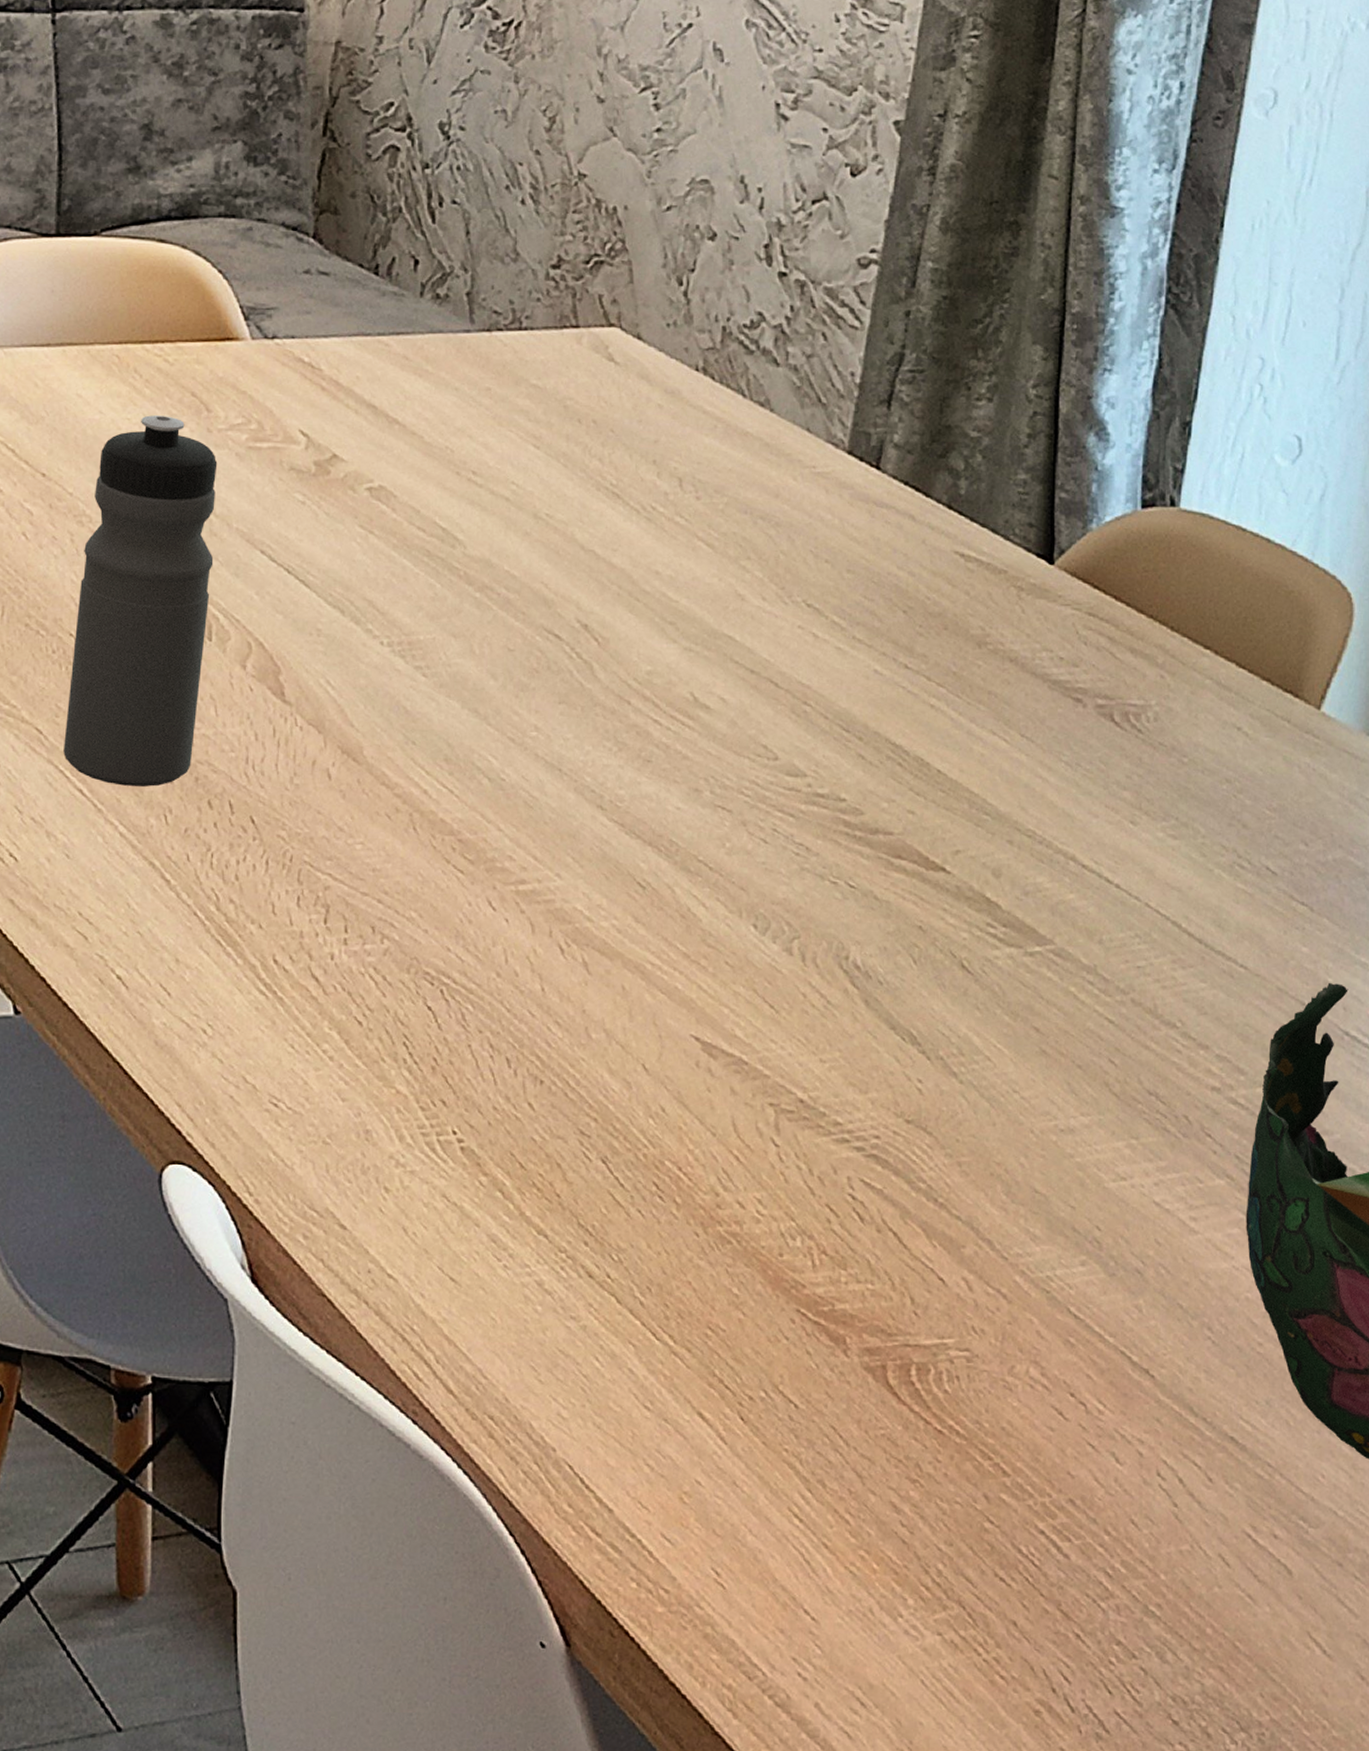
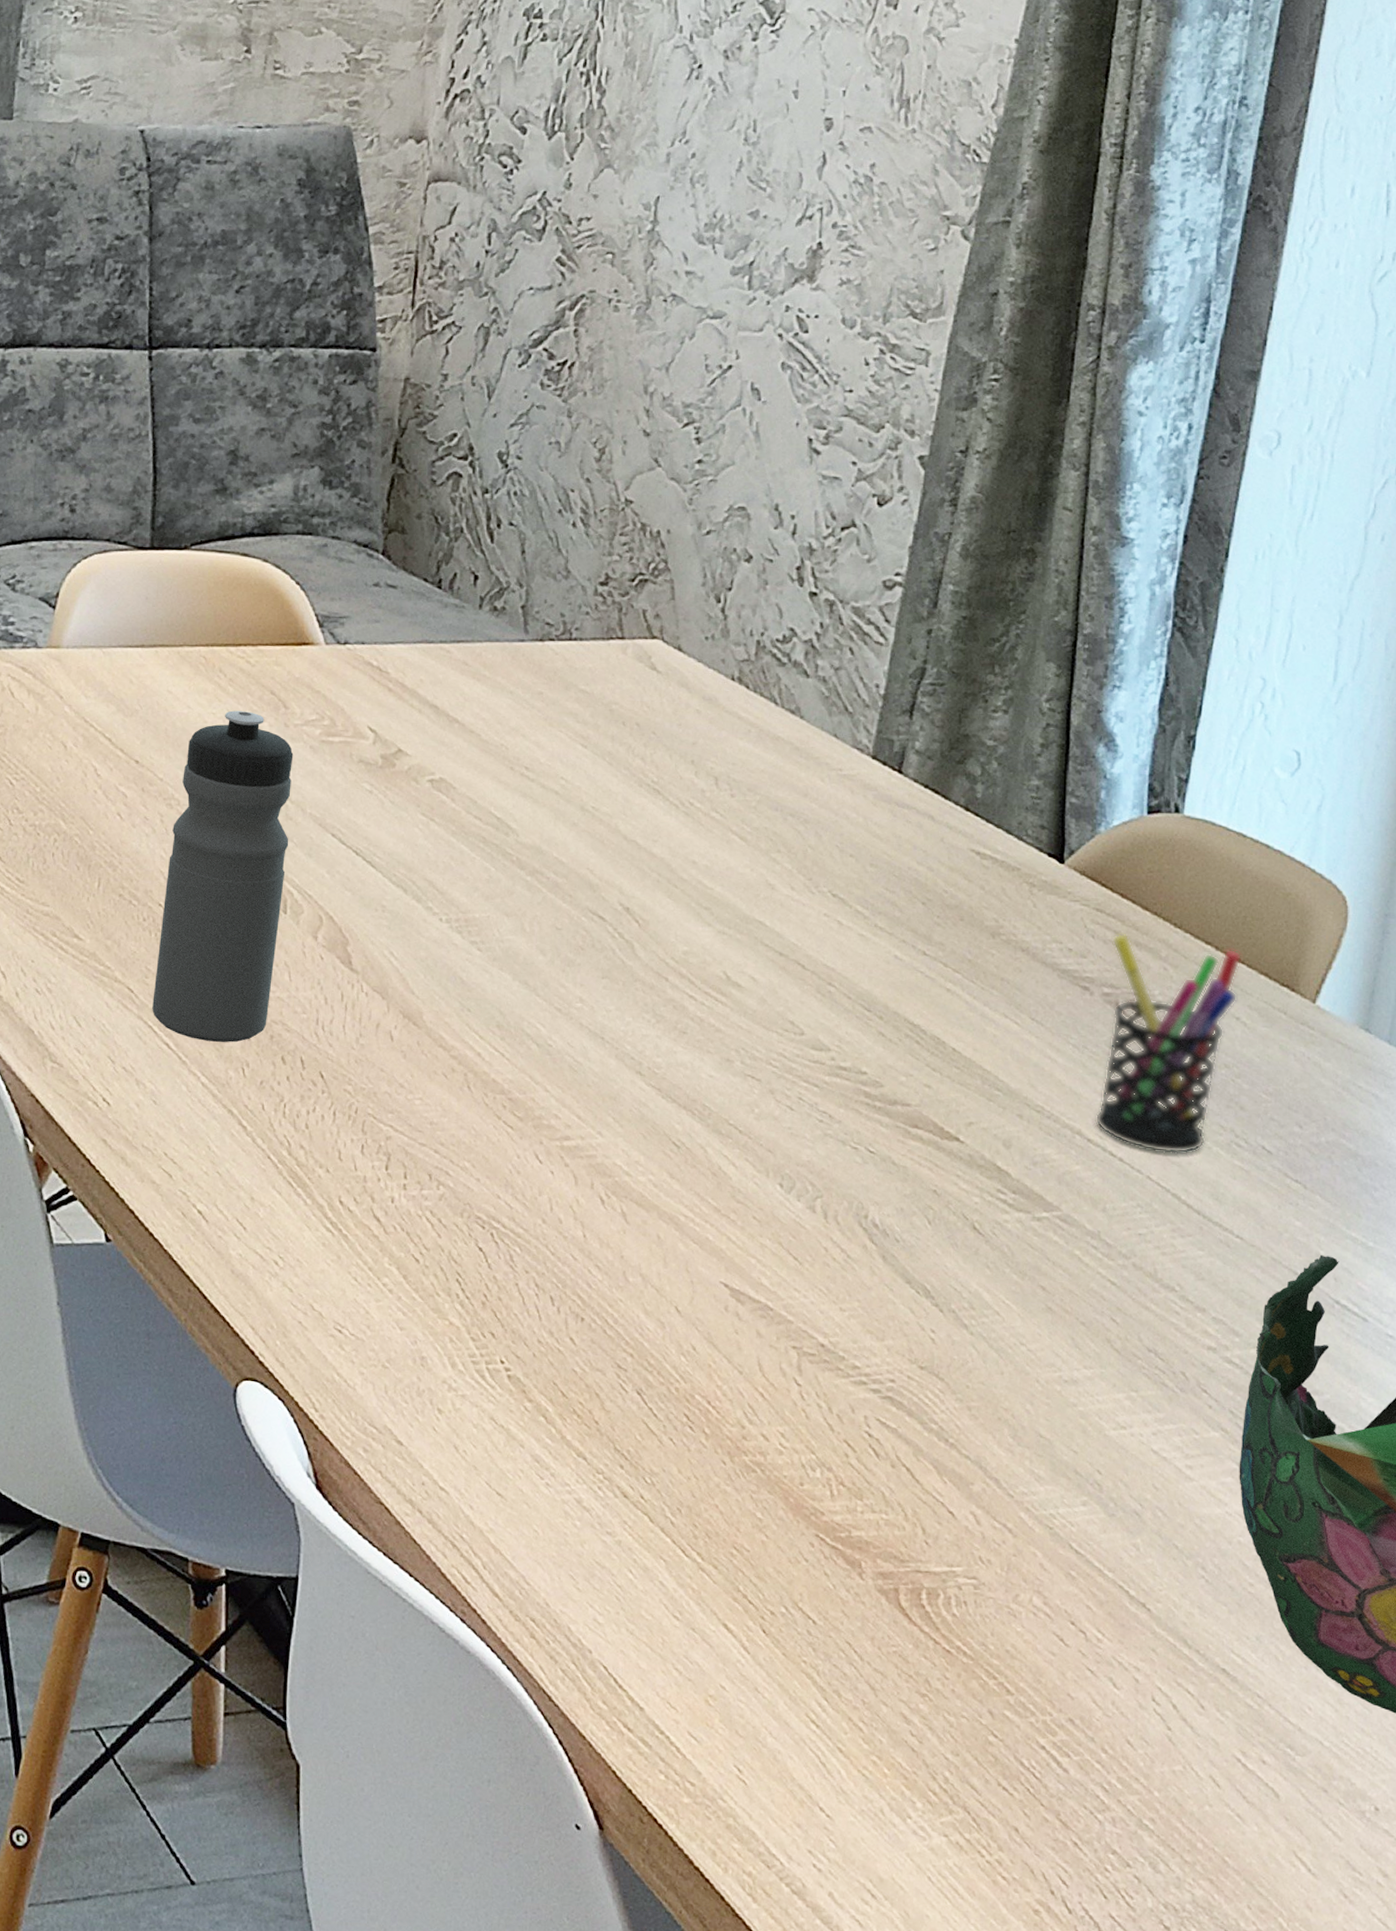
pen holder: none [1090,639,1243,878] -> present [1095,933,1242,1154]

